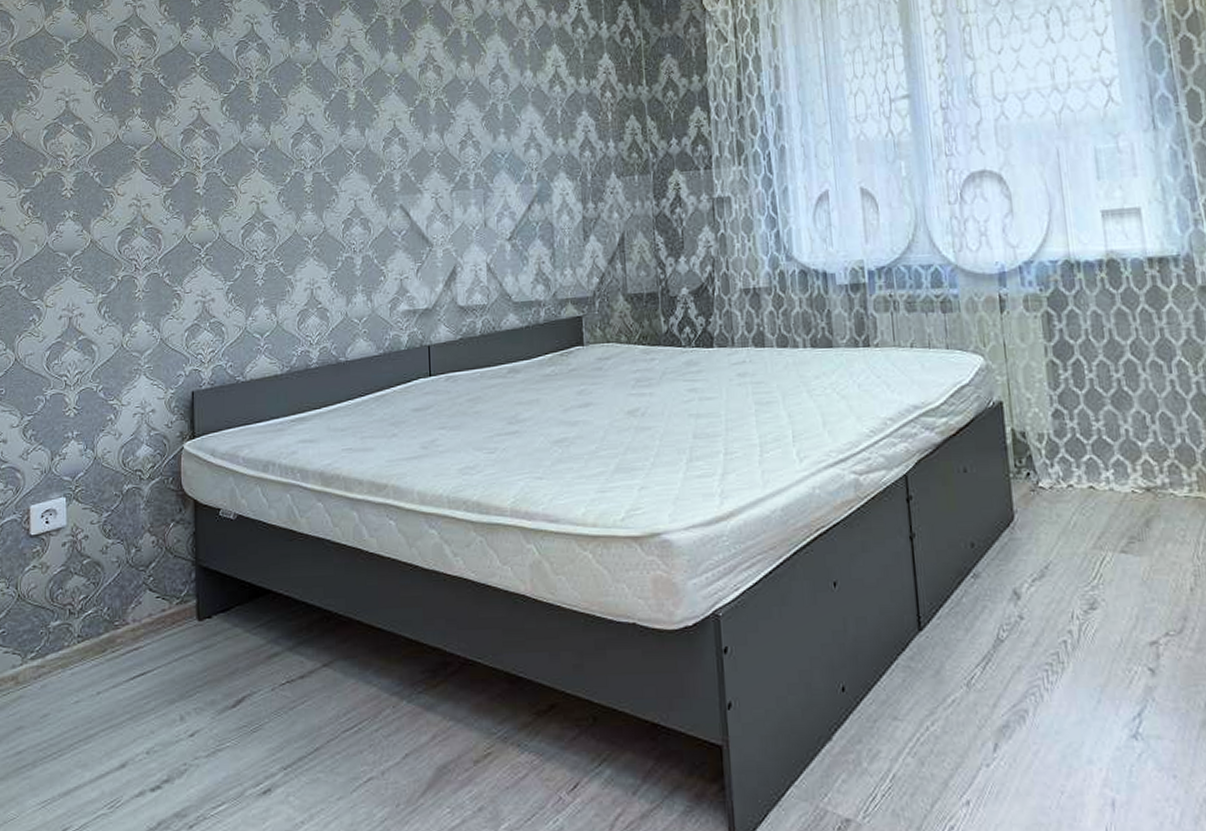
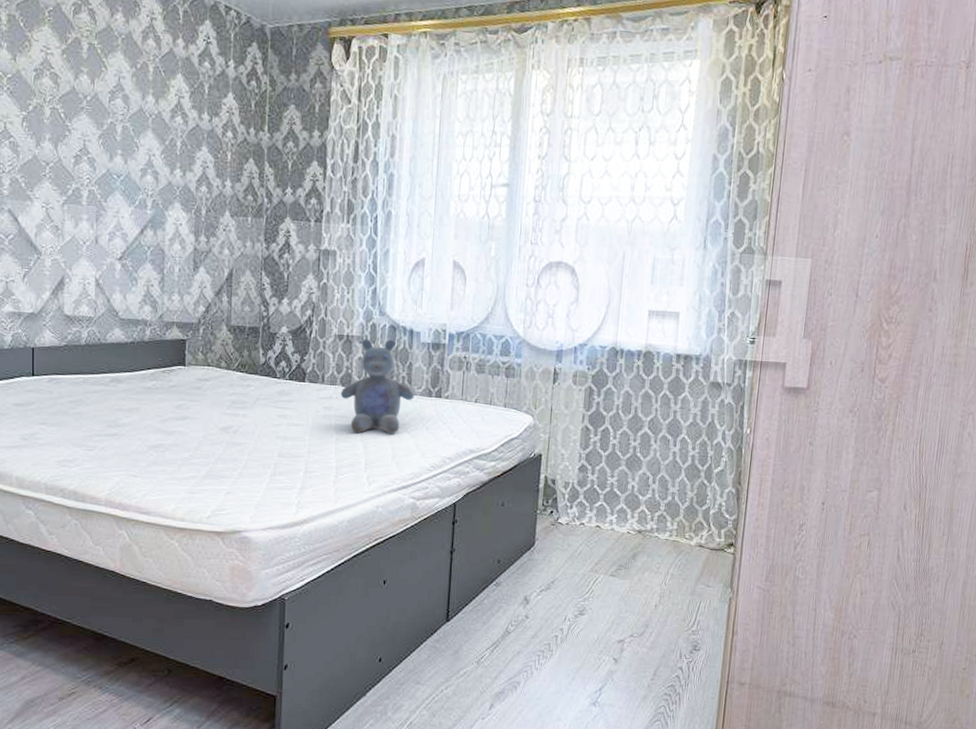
stuffed bear: none [754,286,839,400] -> present [340,339,415,434]

